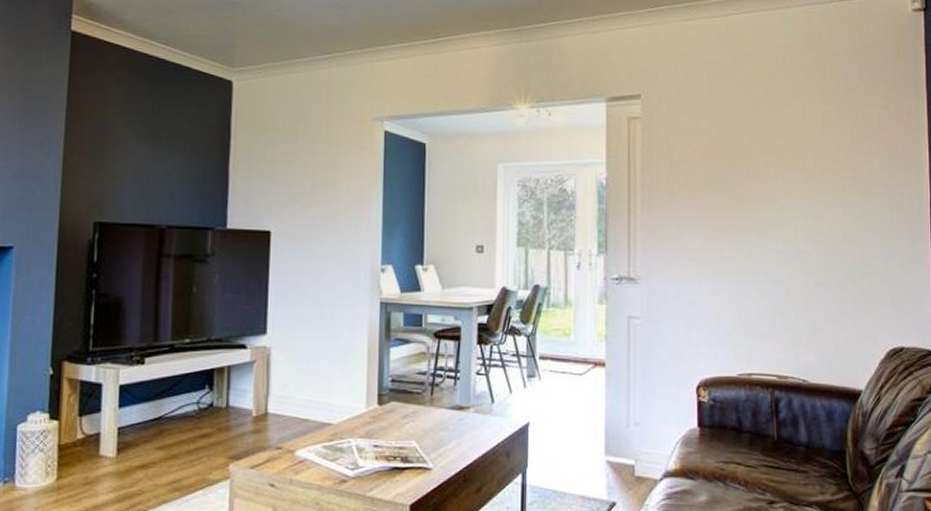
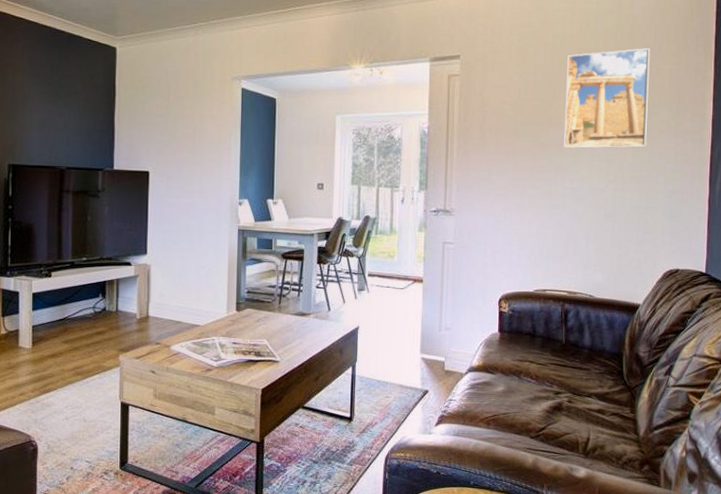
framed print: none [763,89,857,204] -> present [564,48,650,148]

